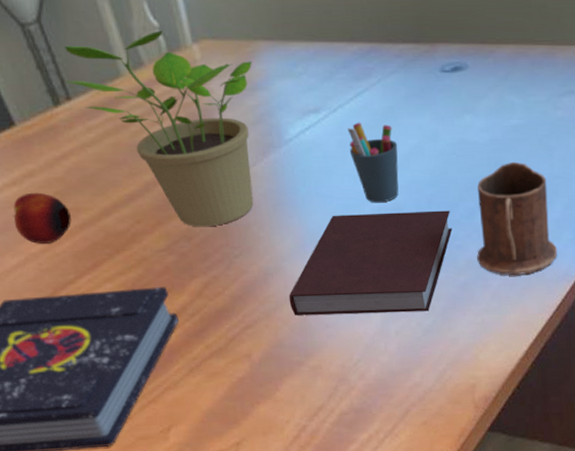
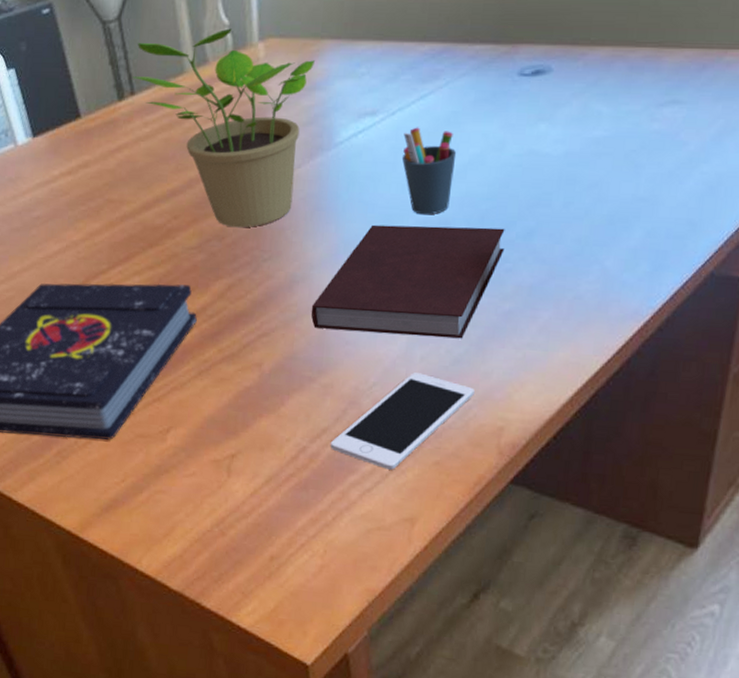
apple: present [13,192,71,244] -> none [63,182,114,233]
cell phone: none [327,346,447,435] -> present [330,372,475,470]
mug: present [477,161,558,276] -> none [528,178,630,308]

